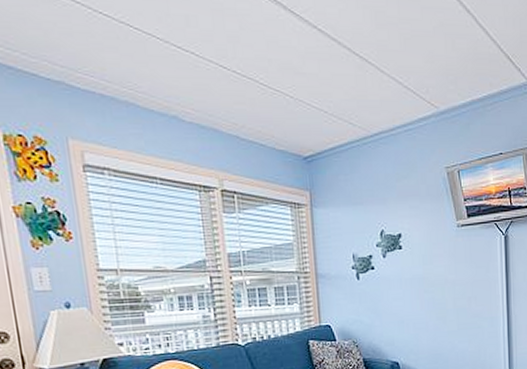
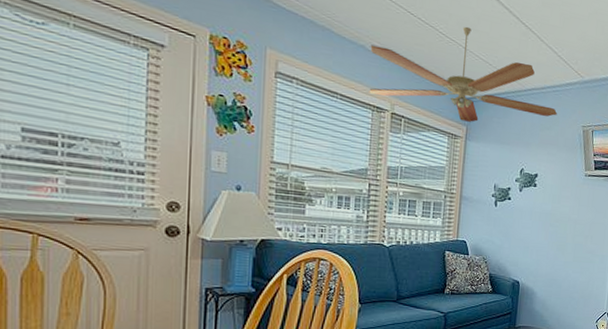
ceiling fan: none [183,70,414,185] -> present [369,26,558,122]

